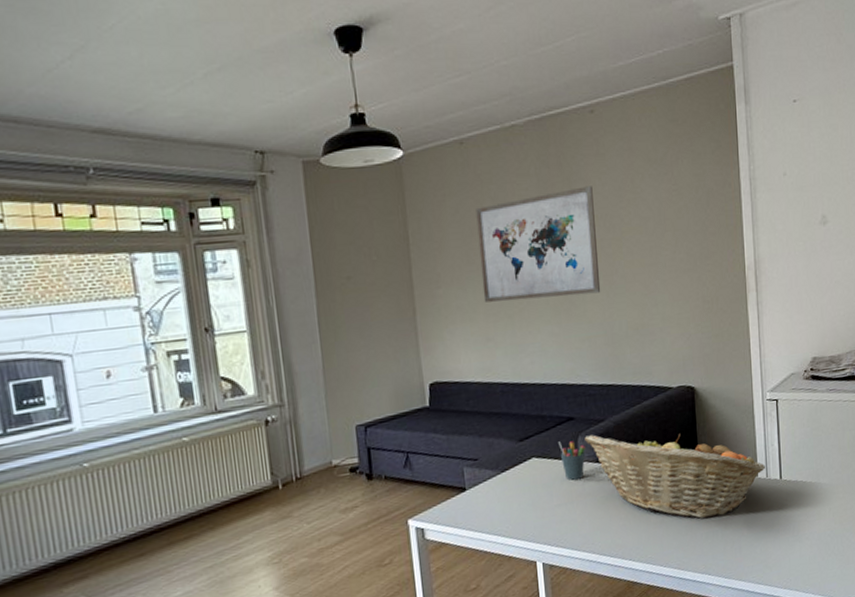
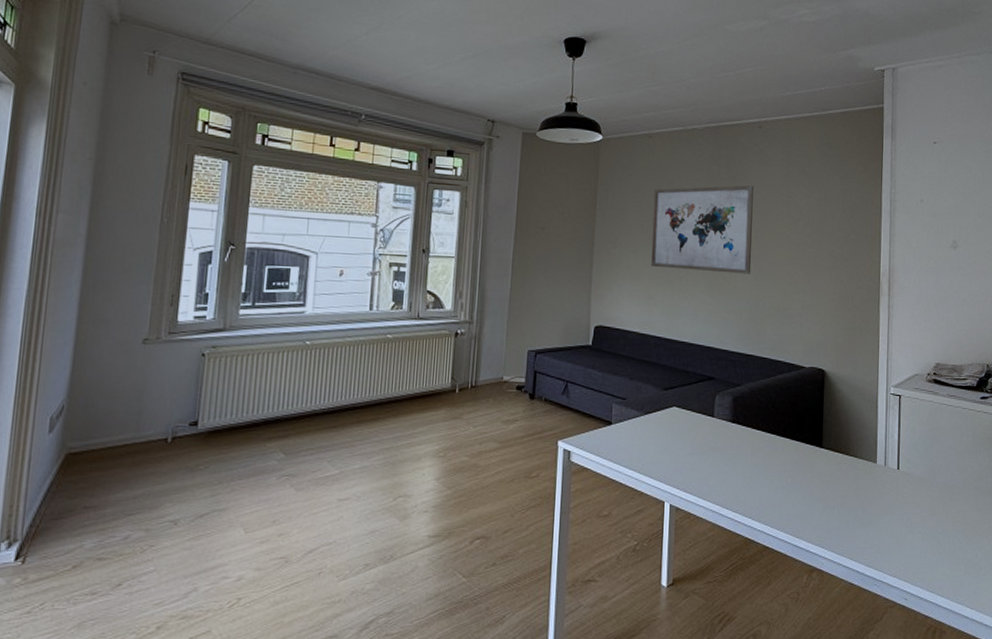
pen holder: present [559,441,585,480] -> none [698,397,721,434]
fruit basket: present [585,432,766,519] -> none [721,396,885,493]

